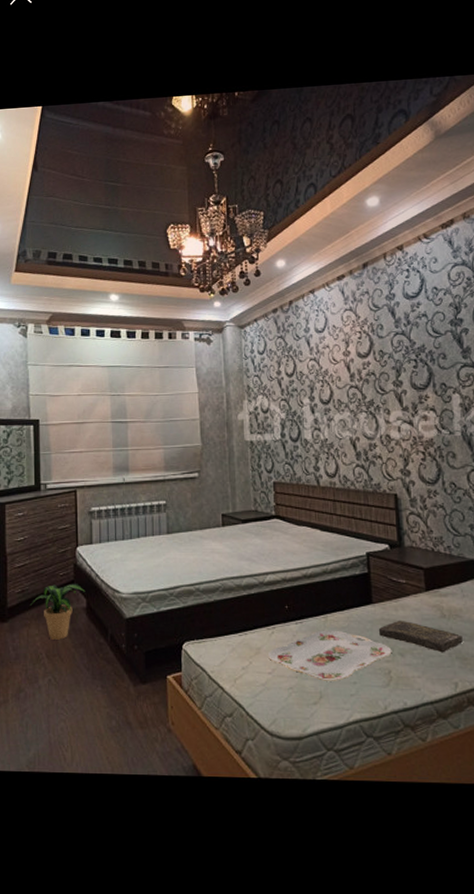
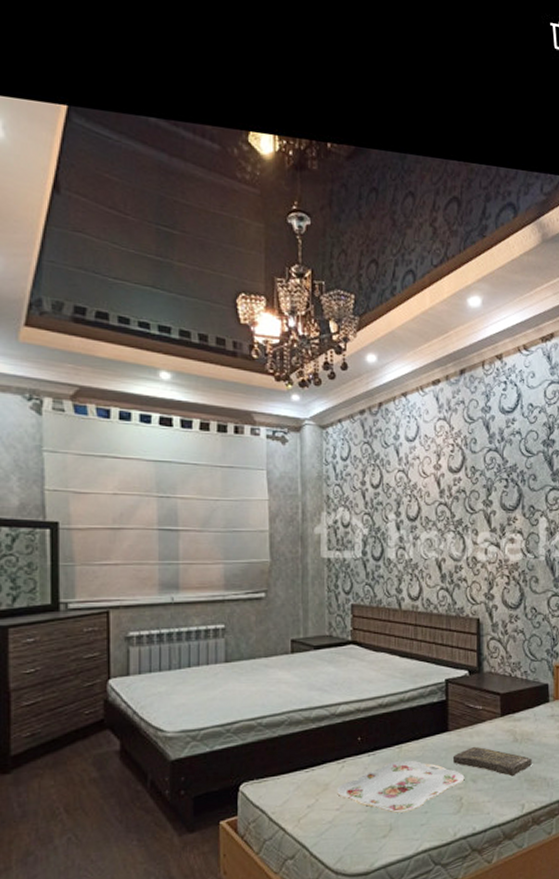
potted plant: present [31,583,86,640] -> none [44,723,119,791]

